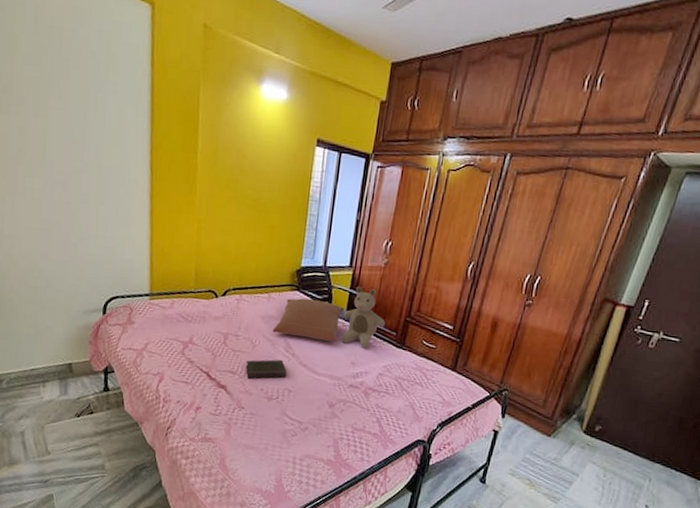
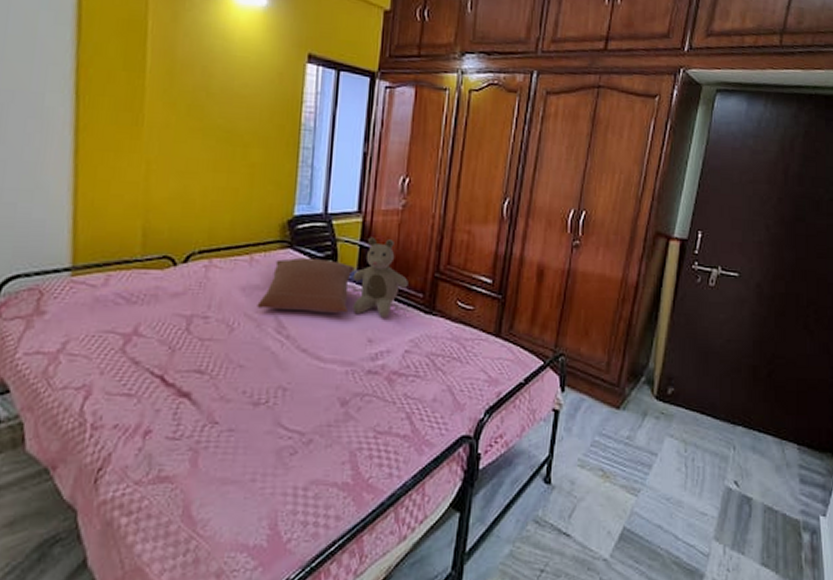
book: present [246,359,287,379] -> none [220,345,280,378]

